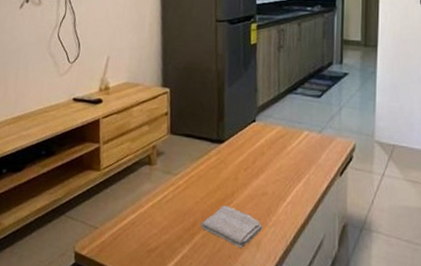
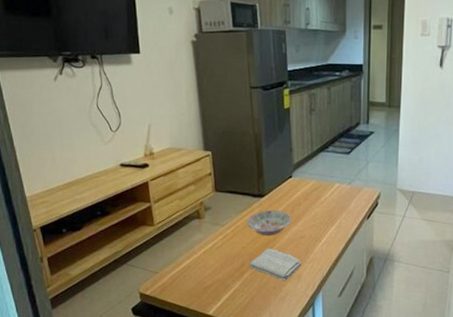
bowl: none [202,158,253,190] -> present [247,209,291,235]

